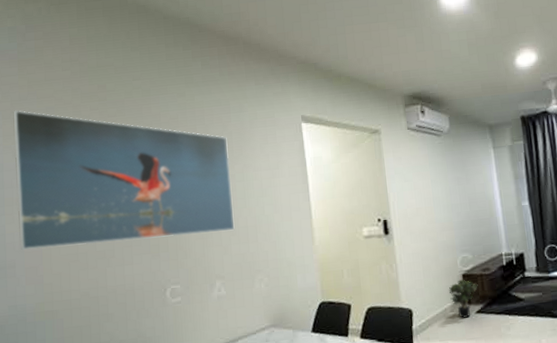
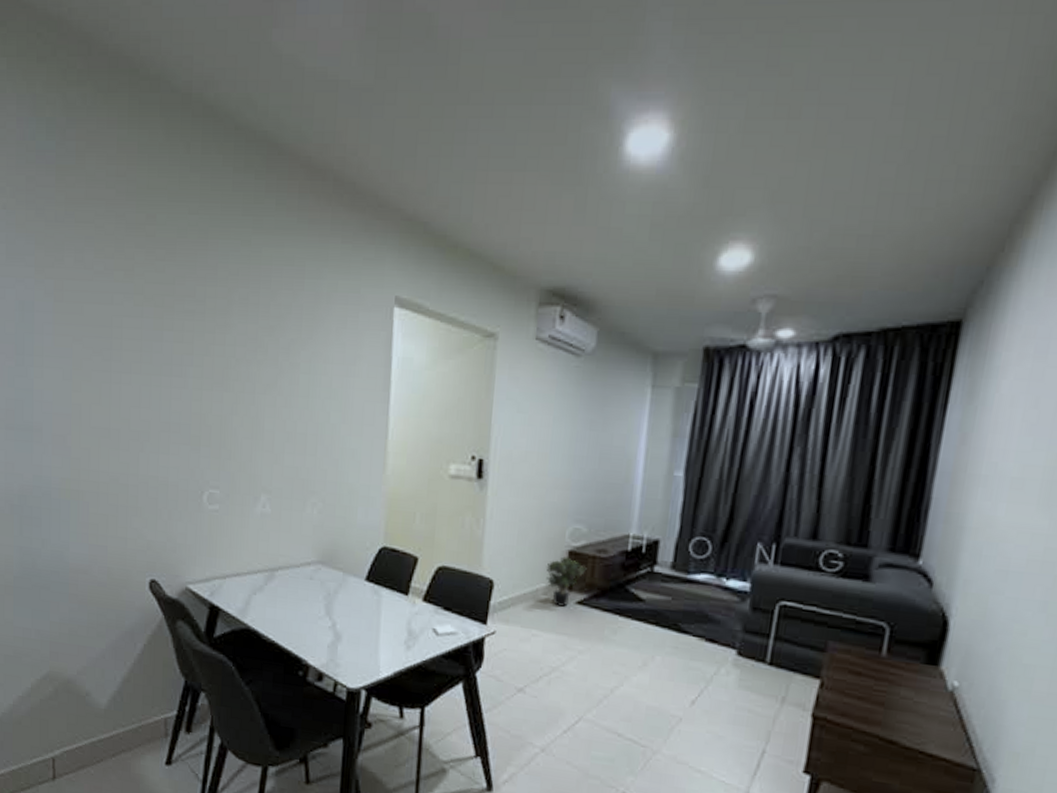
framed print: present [13,110,235,250] -> none [46,234,296,436]

